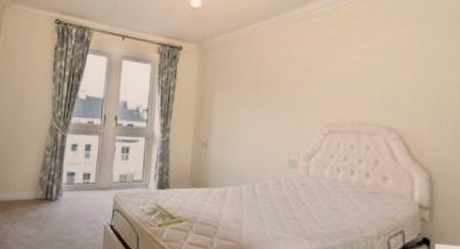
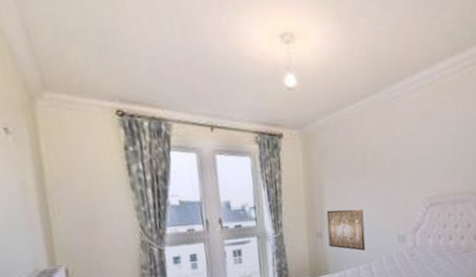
wall art: none [213,122,252,169] -> present [326,209,366,251]

